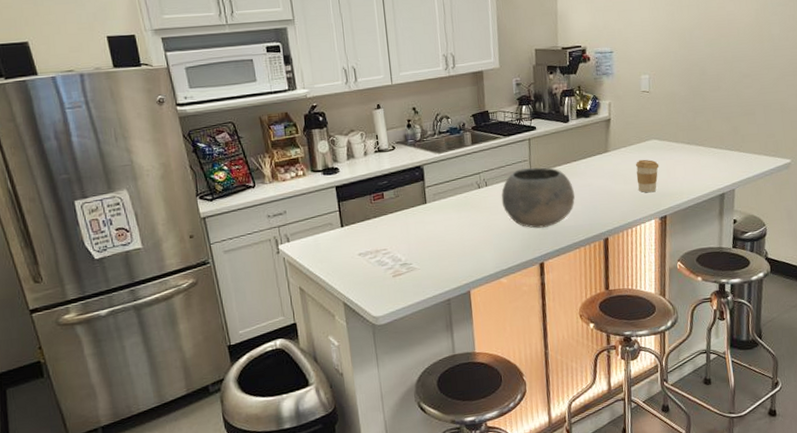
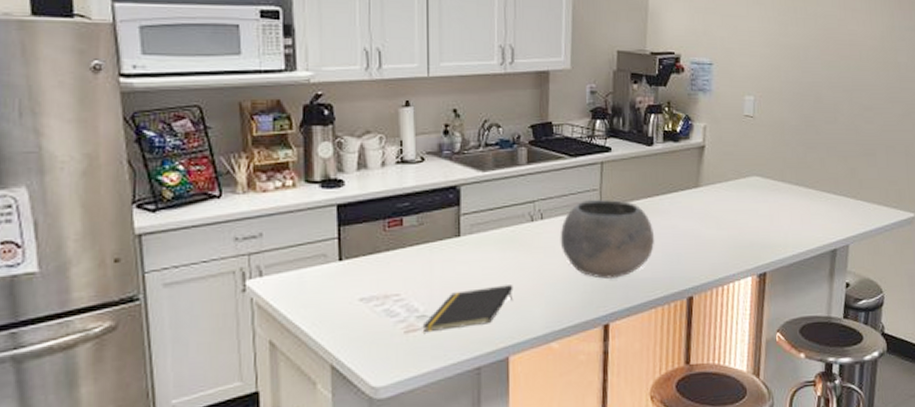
notepad: none [405,237,470,276] -> present [422,285,514,333]
coffee cup: present [635,159,660,193] -> none [731,199,761,242]

